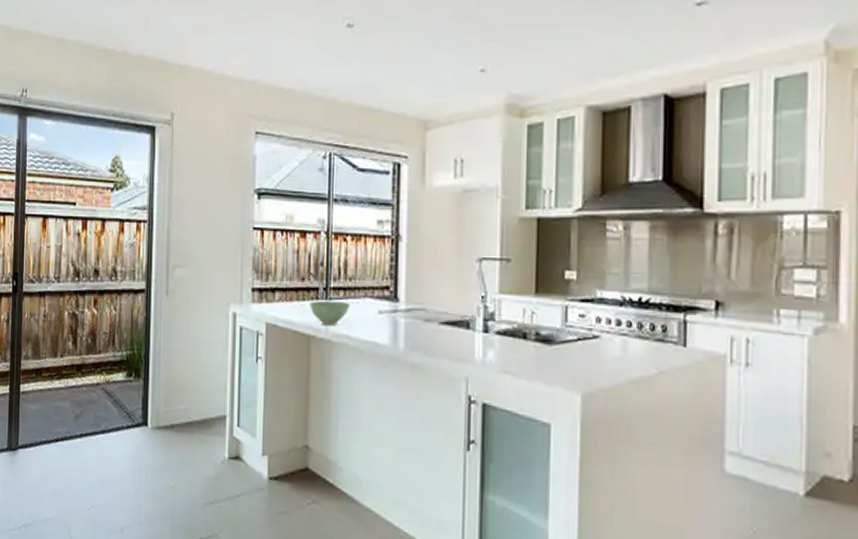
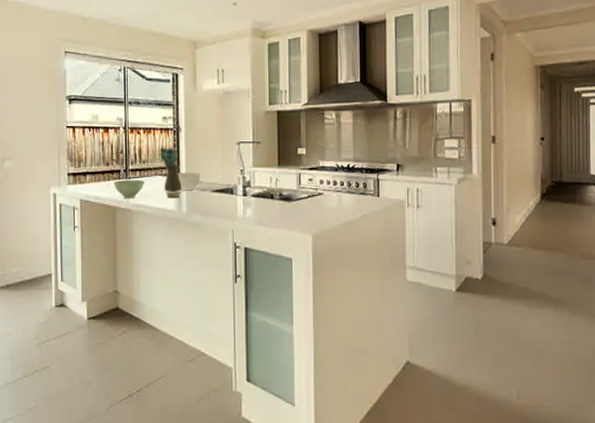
vase: none [370,257,400,330] -> present [159,145,182,199]
bowl: none [394,295,426,322] -> present [178,172,201,192]

